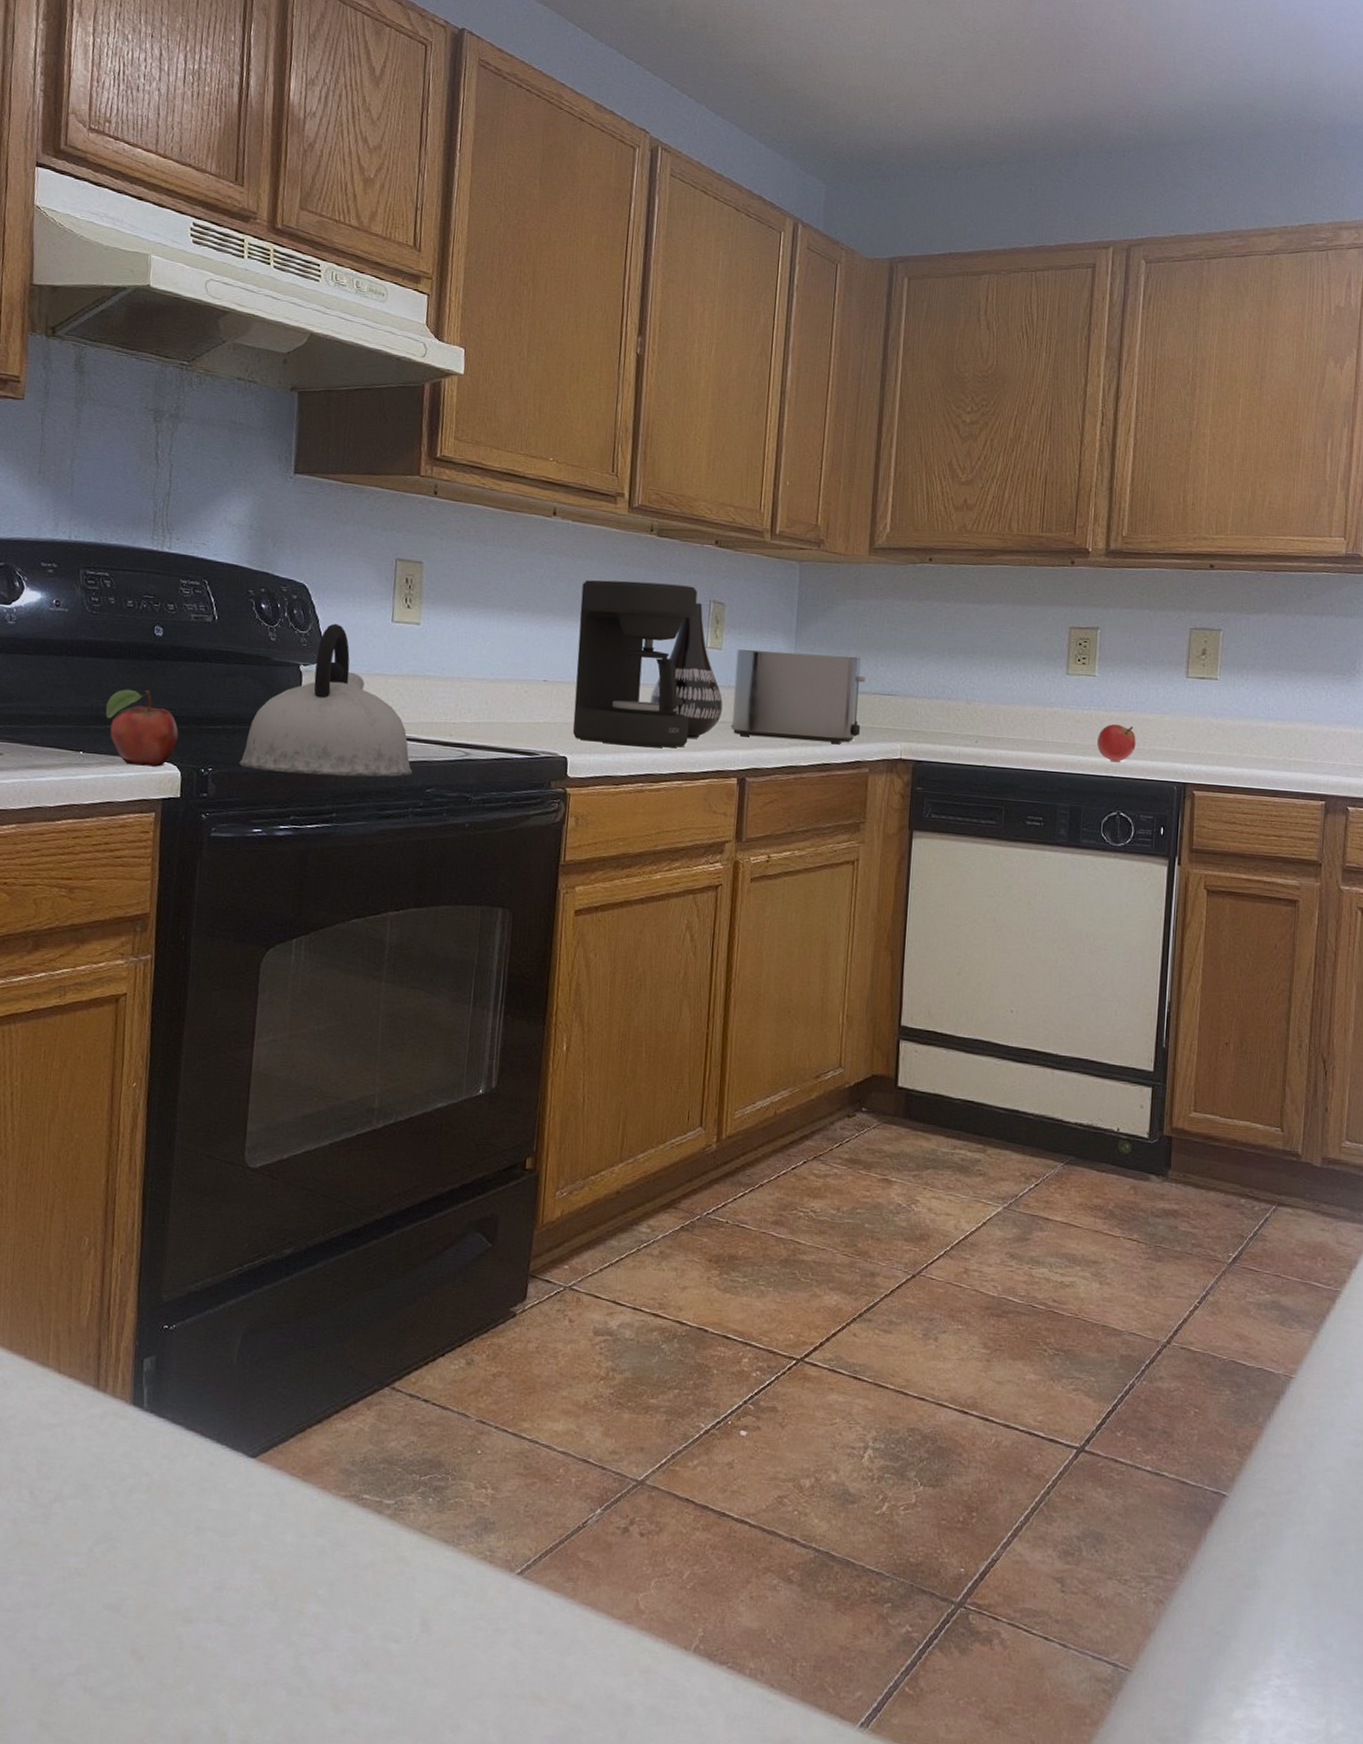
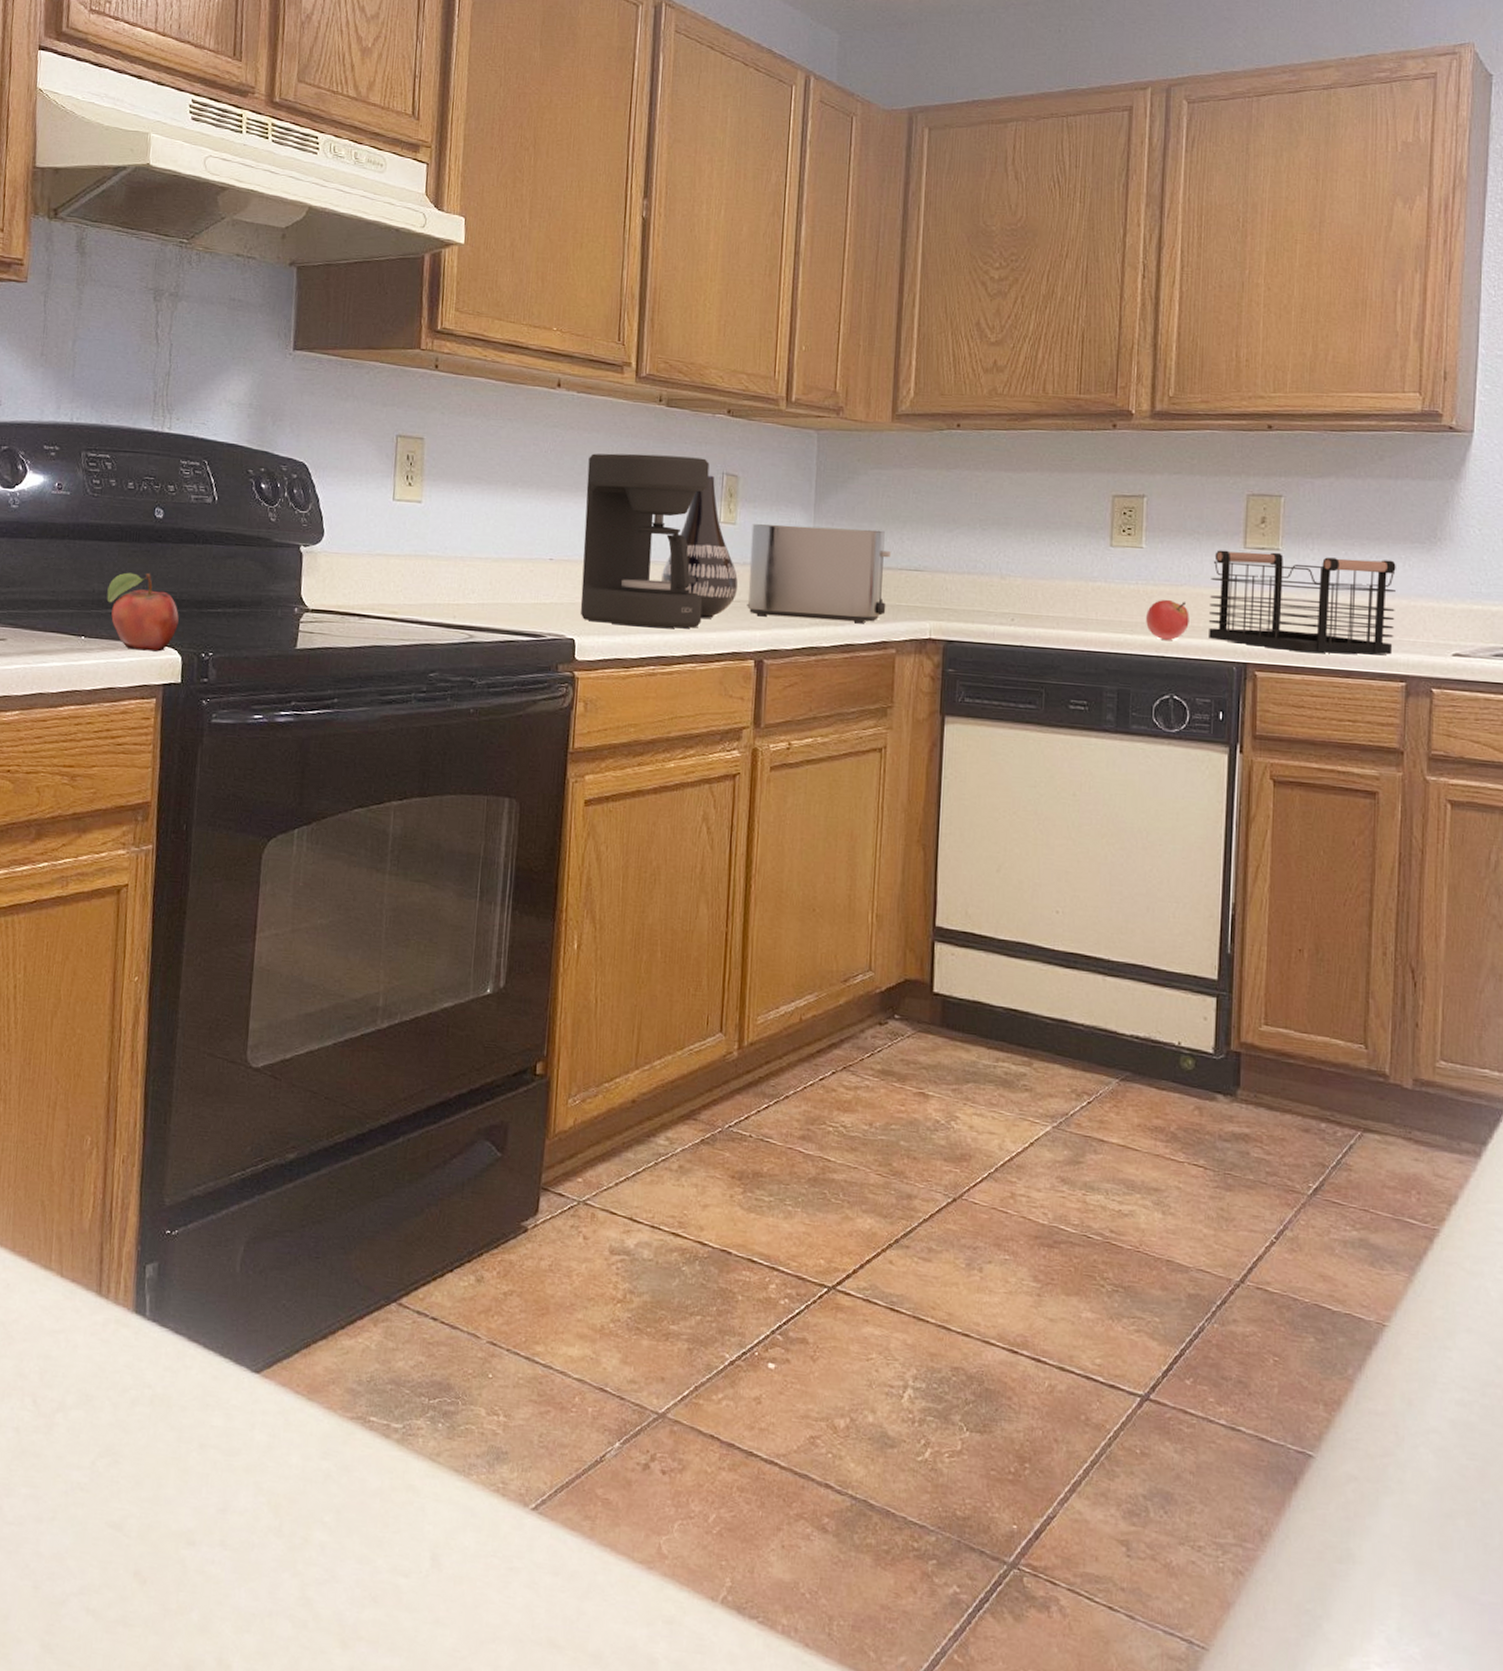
kettle: present [239,623,413,777] -> none [239,503,415,661]
dish rack: none [1152,679,1320,776] -> present [1208,550,1396,655]

